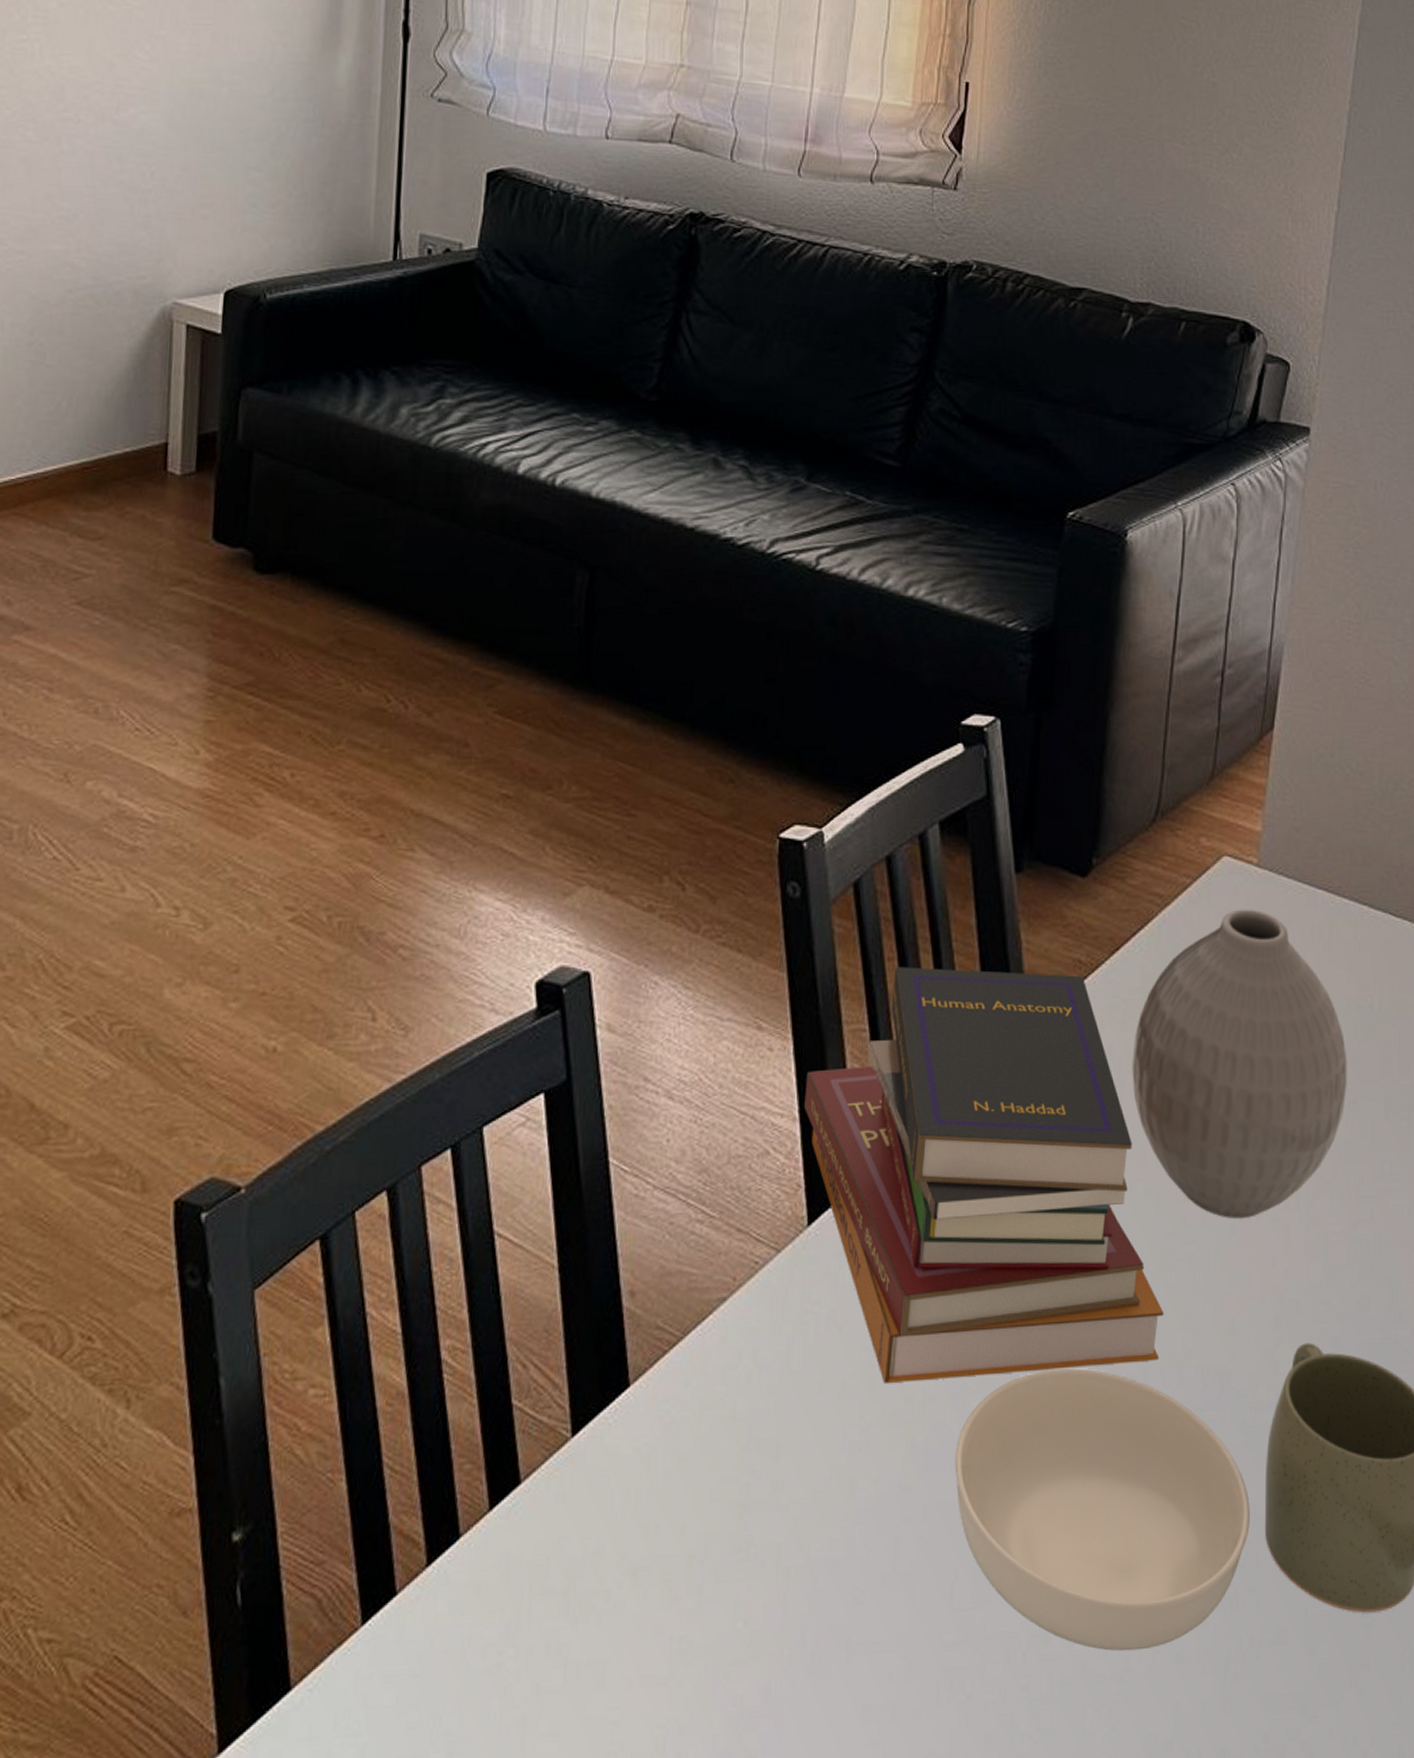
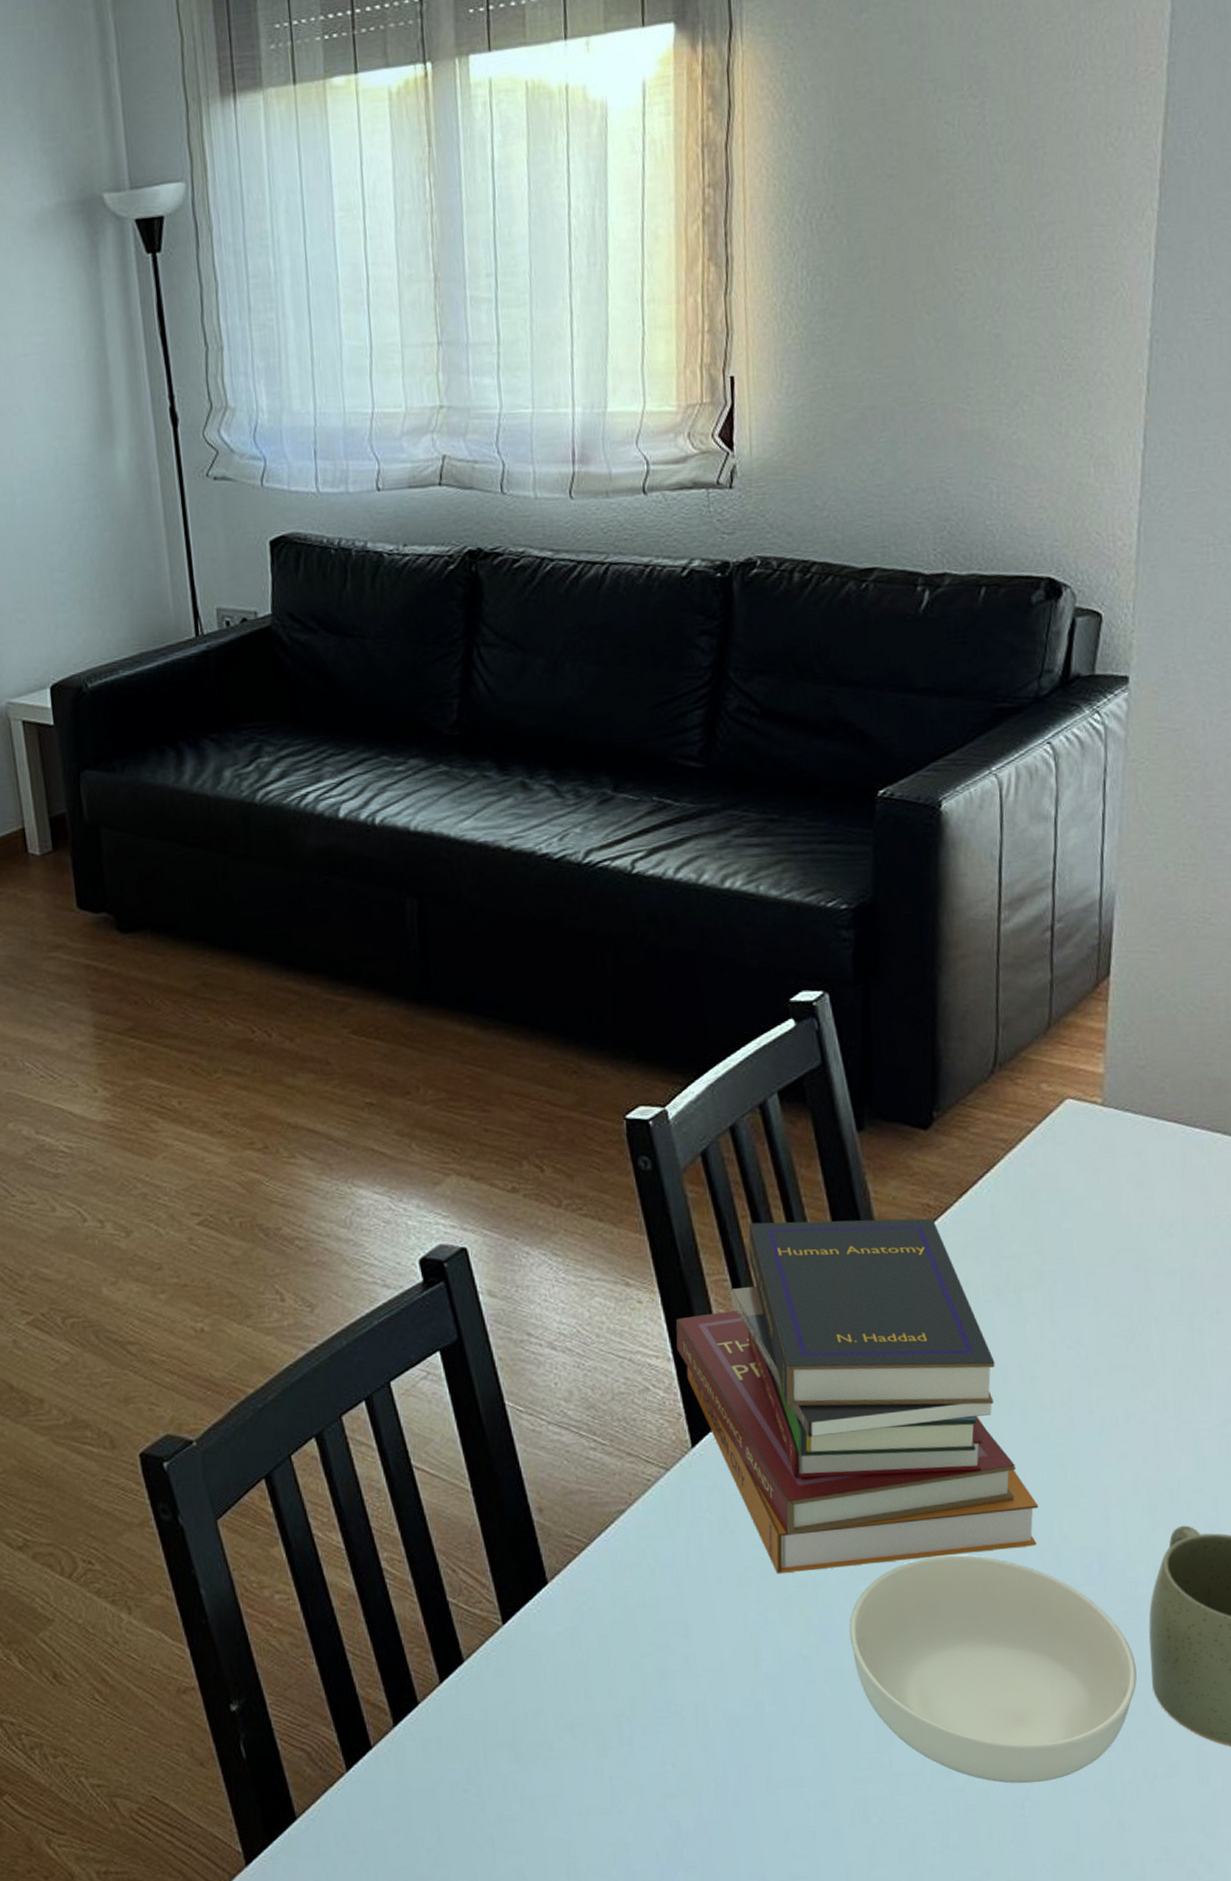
vase: present [1132,909,1347,1218] -> none [988,1145,1210,1422]

